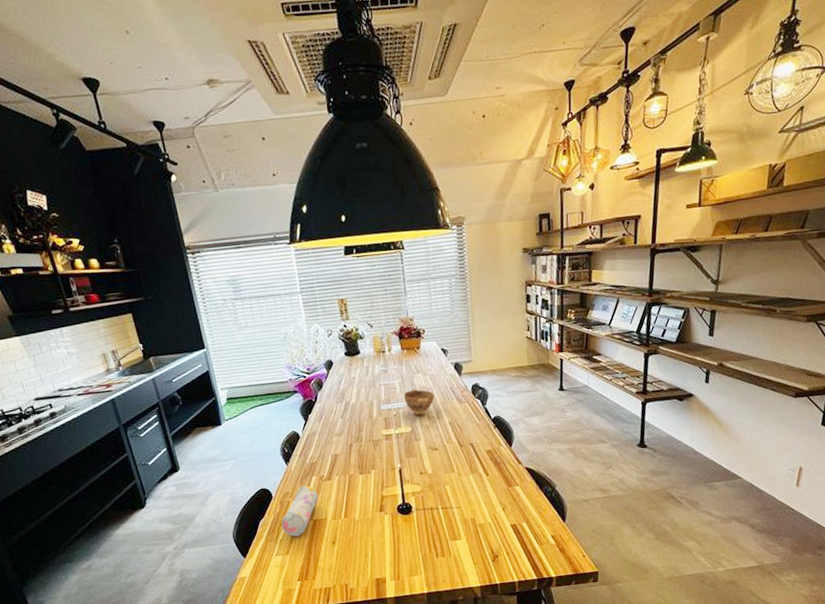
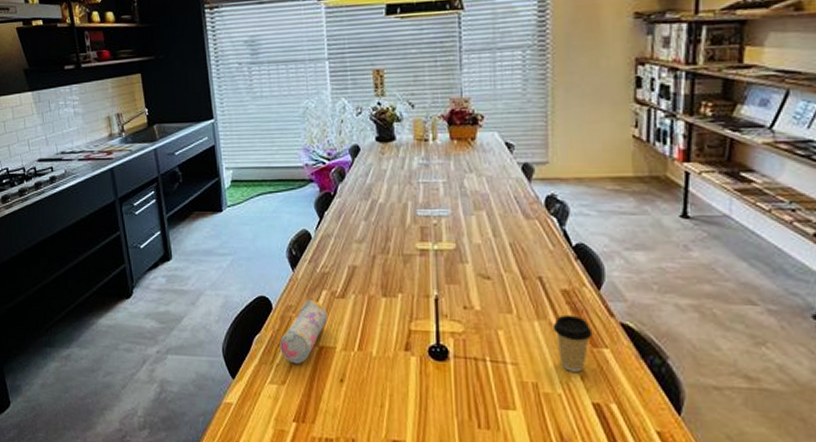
bowl: present [404,389,435,416] -> none [449,194,492,230]
coffee cup: none [482,467,509,506] -> present [552,314,593,372]

